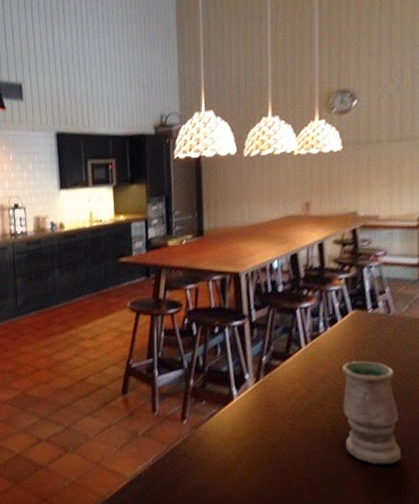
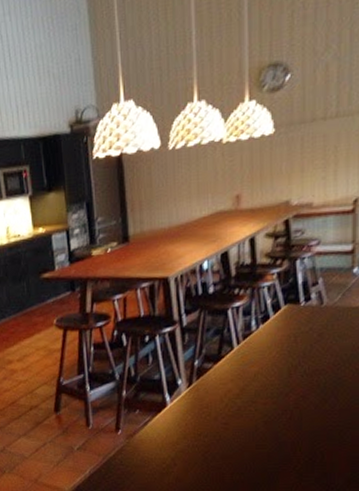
vase: present [342,360,402,465] -> none [275,354,333,453]

